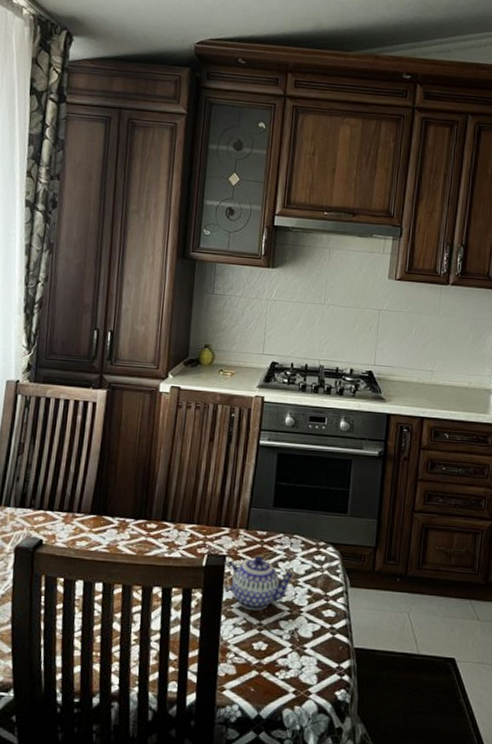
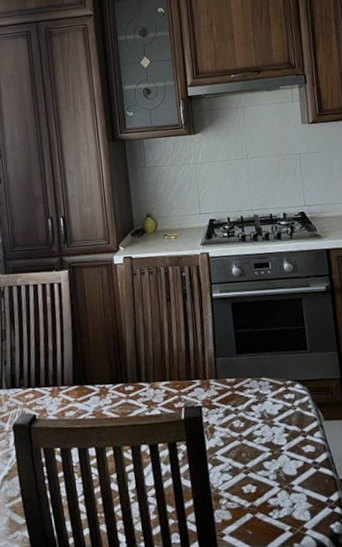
teapot: present [223,556,296,611] -> none [201,402,270,456]

